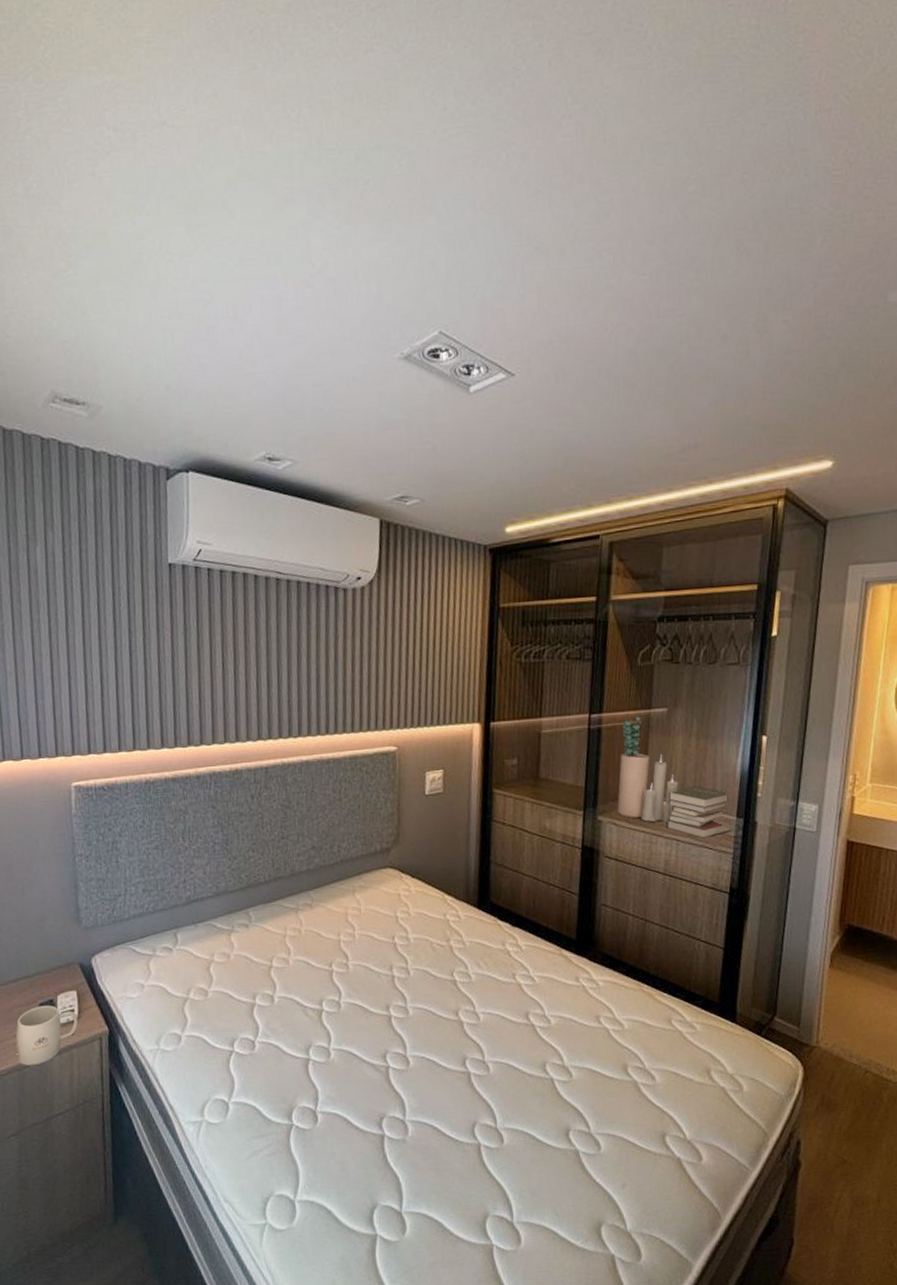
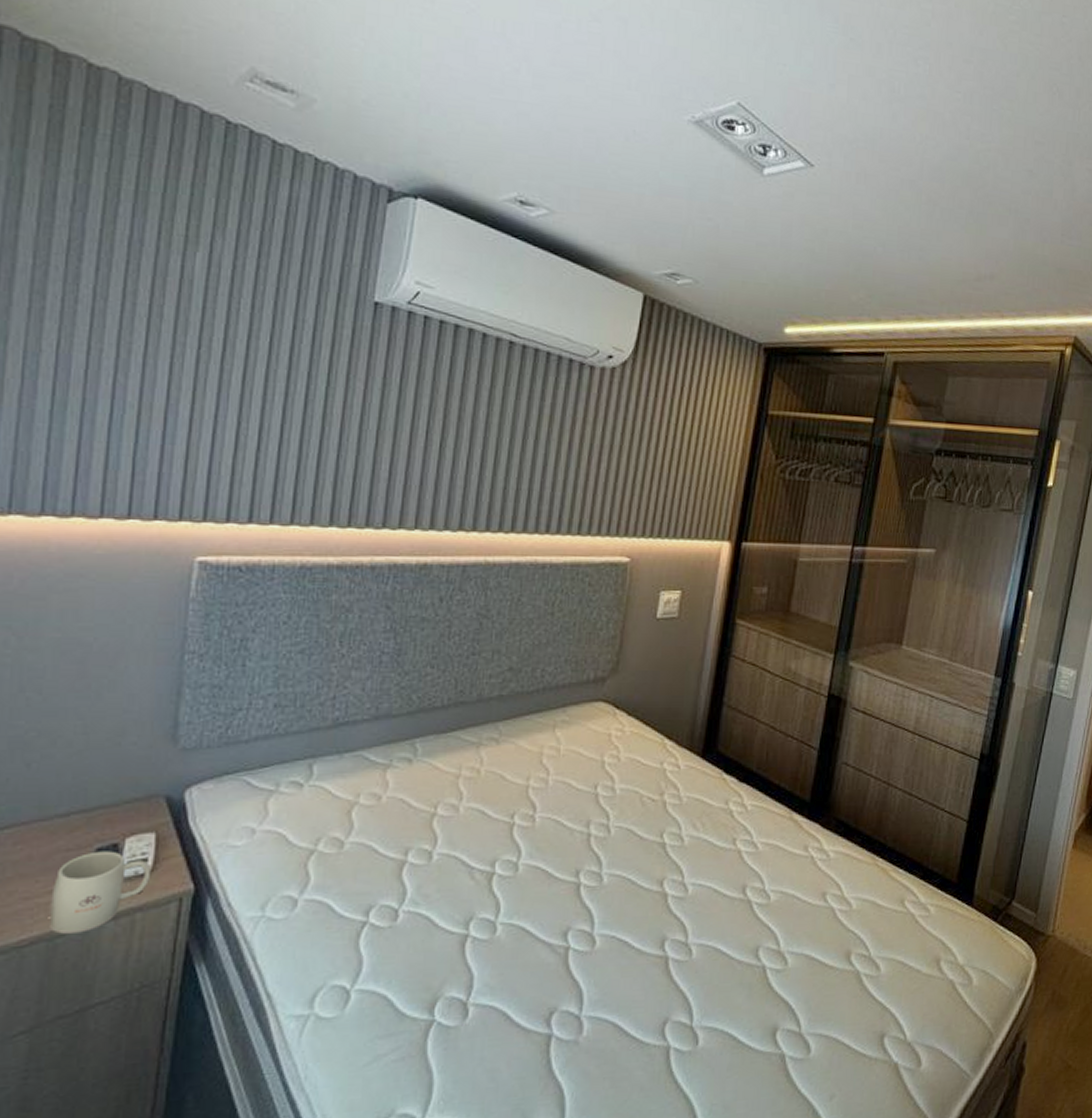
vase: present [617,713,650,819] -> none [871,550,912,668]
candle: present [640,754,679,823] -> none [894,599,939,676]
books: present [665,786,733,839] -> none [920,637,991,696]

